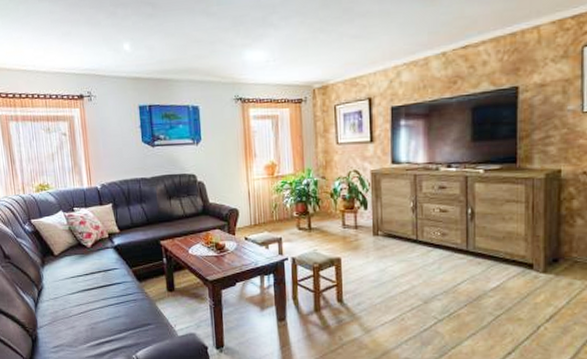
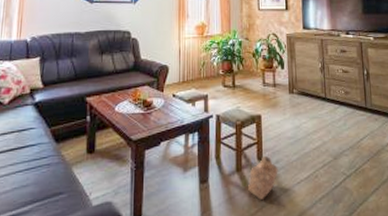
basket: none [327,297,360,338] -> present [248,155,278,200]

